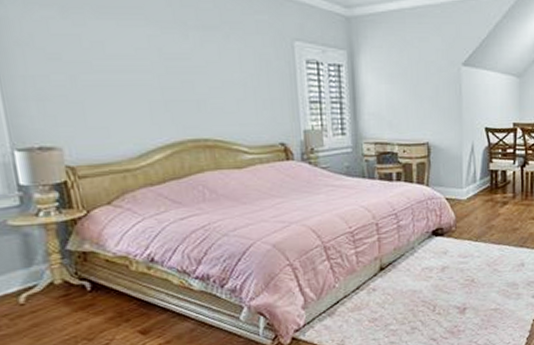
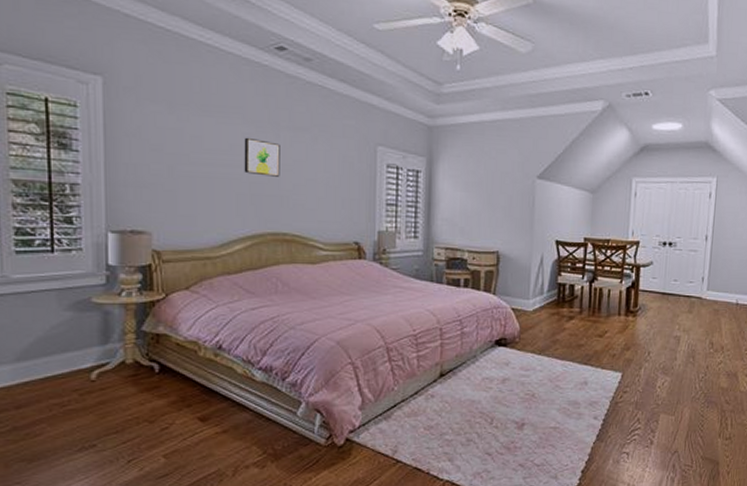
wall art: none [149,39,194,80] -> present [244,137,280,177]

